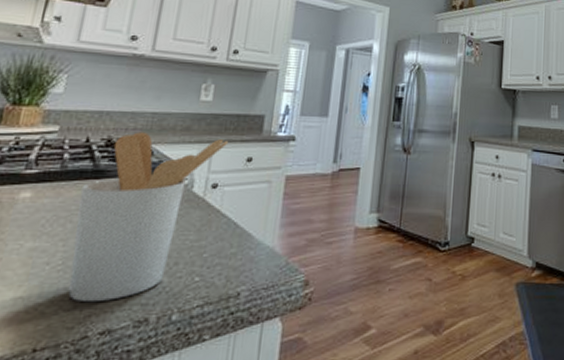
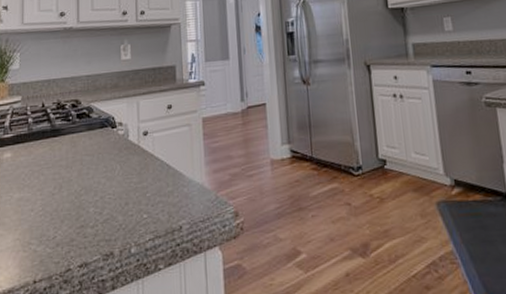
utensil holder: present [68,132,229,303] -> none [45,91,150,241]

